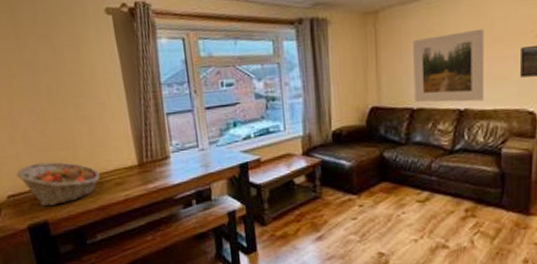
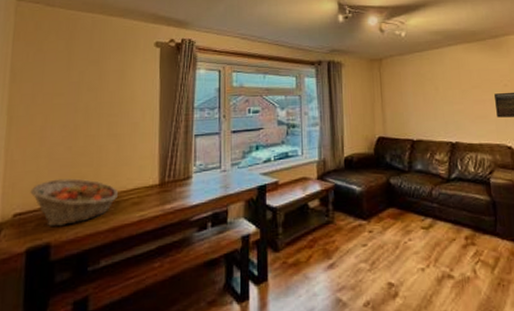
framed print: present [413,28,484,103] -> none [410,77,470,136]

